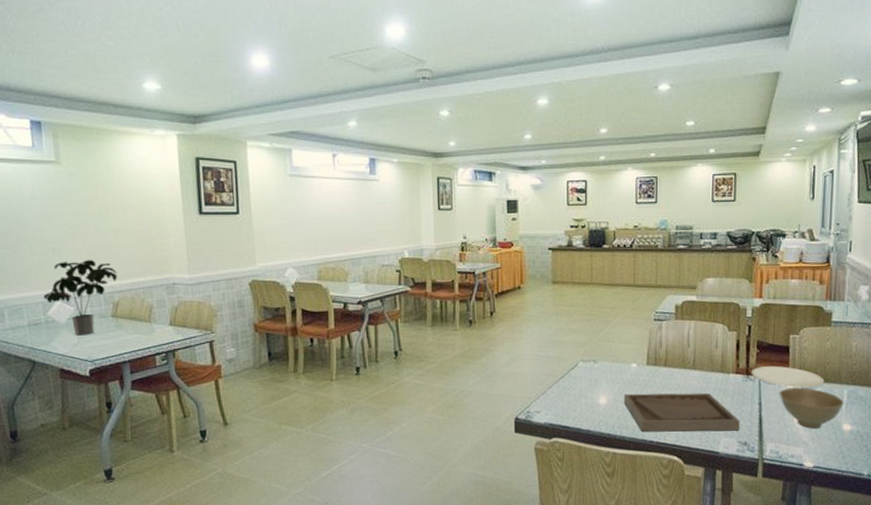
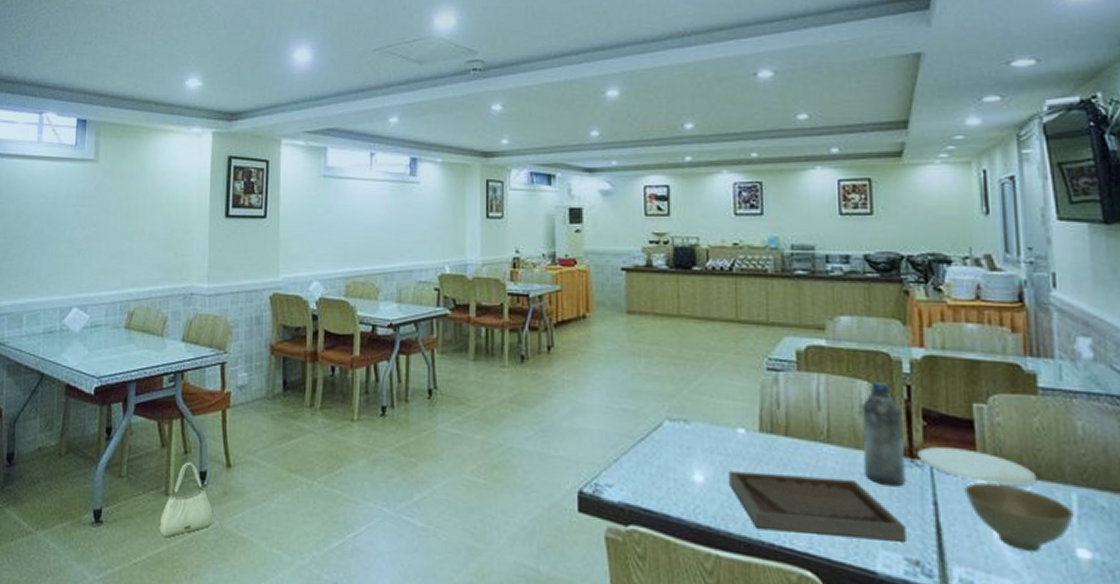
potted plant: present [44,259,118,336] -> none [63,263,136,348]
handbag: none [167,424,216,485] -> present [159,461,213,538]
water bottle: none [715,324,744,395] -> present [861,382,906,487]

